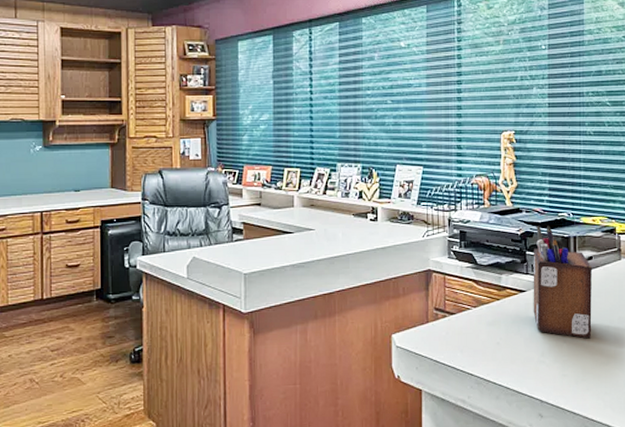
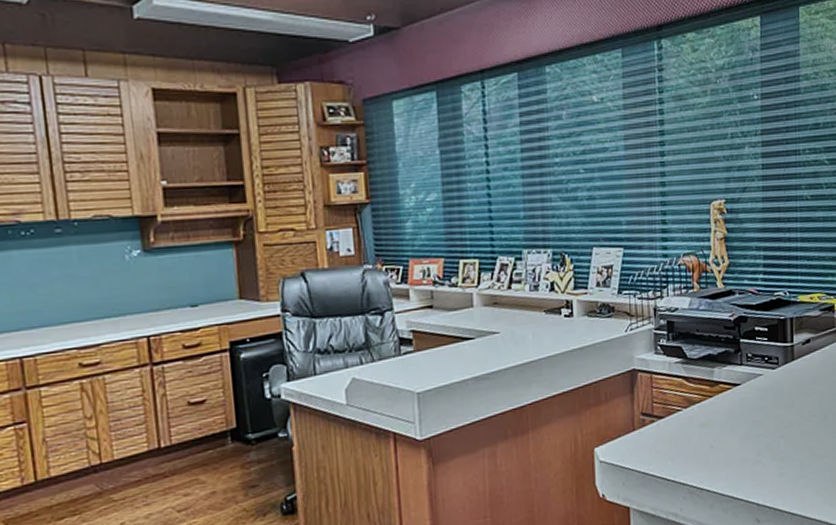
desk organizer: present [533,225,593,339] -> none [747,307,811,432]

